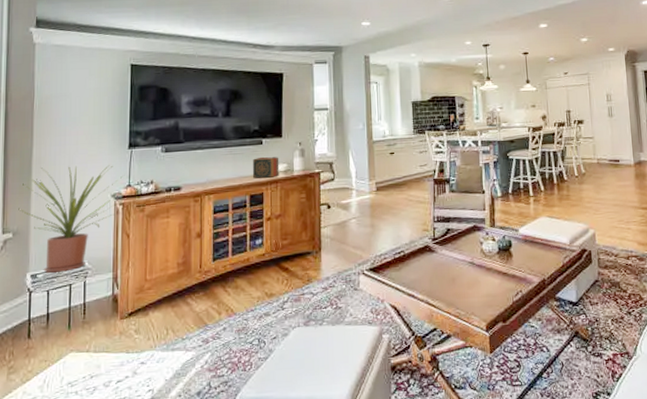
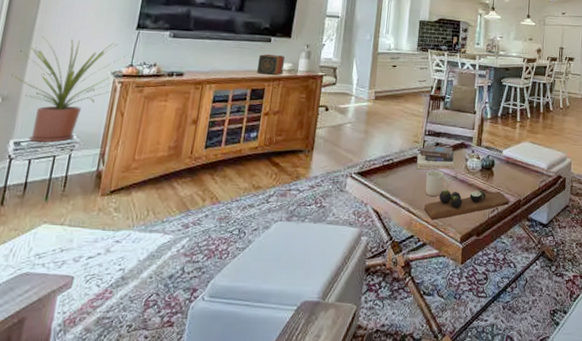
books: none [429,231,469,259] -> present [416,144,454,170]
mug: none [441,257,468,286] -> present [425,170,450,197]
decorative tray: none [443,273,533,311] -> present [424,189,509,221]

